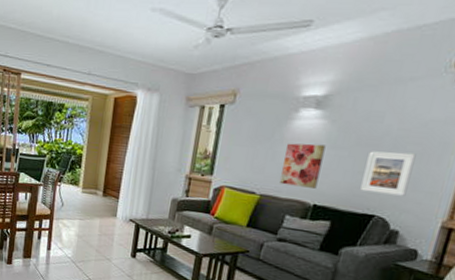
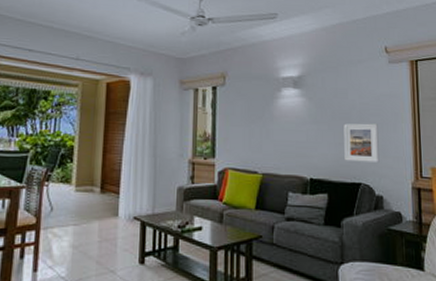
wall art: present [280,143,326,189] -> none [276,120,309,162]

